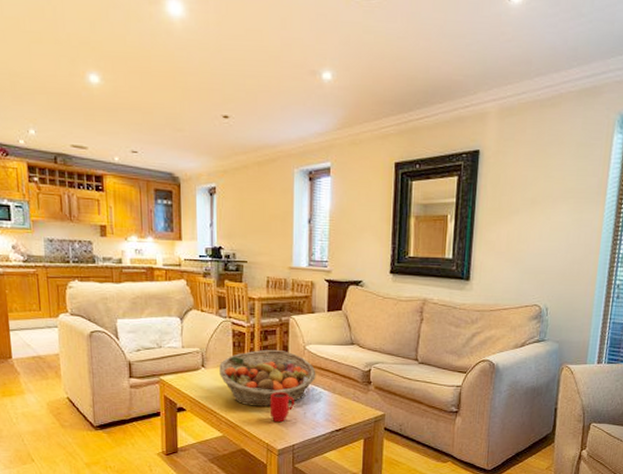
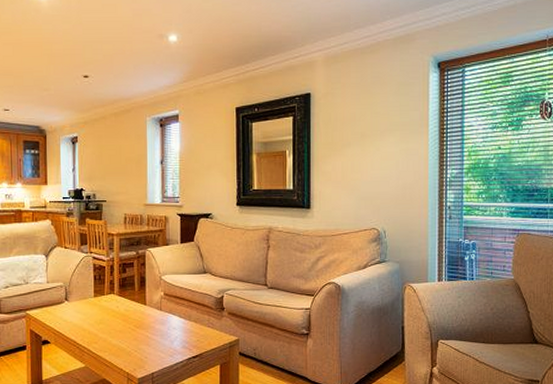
fruit basket: present [219,350,316,407] -> none [82,282,172,337]
mug: present [269,392,295,423] -> none [129,321,153,352]

